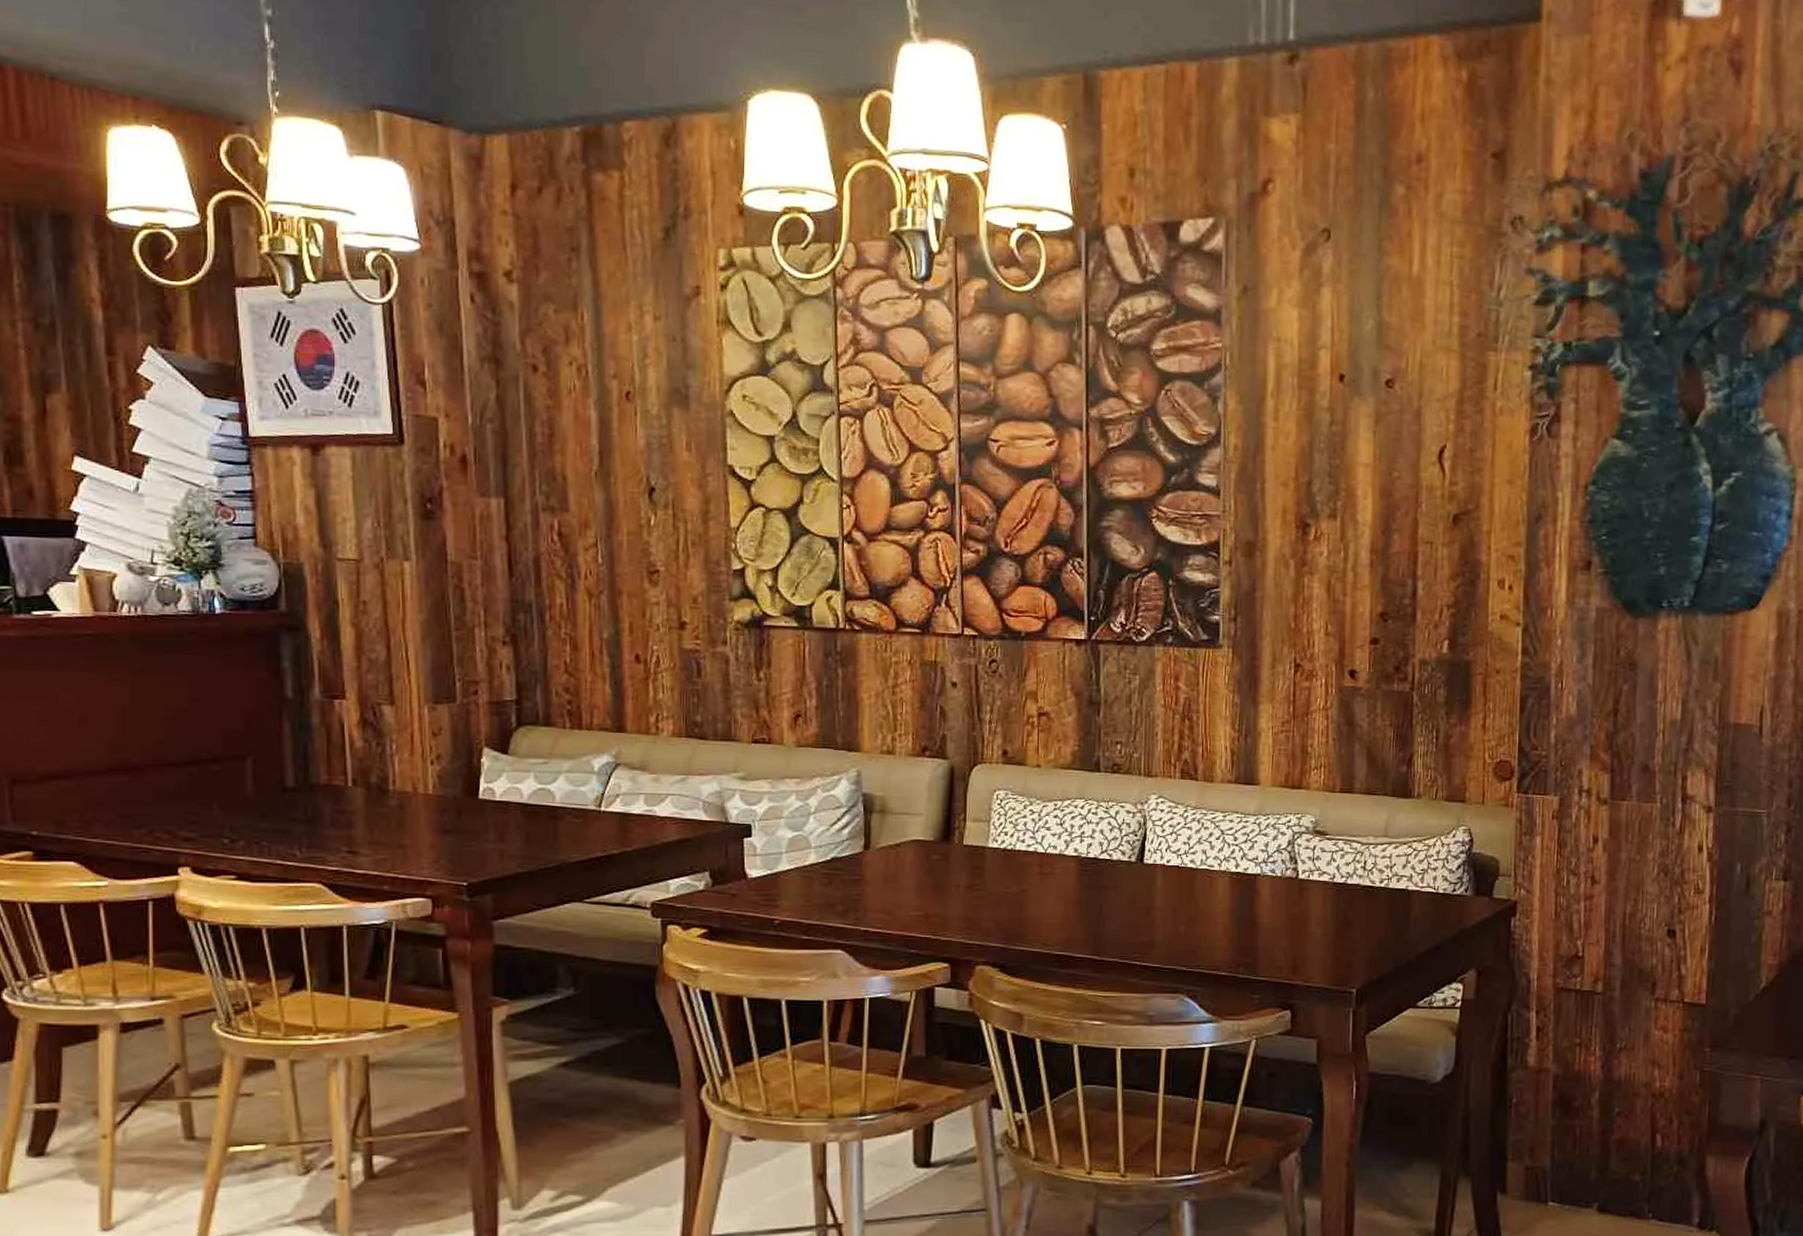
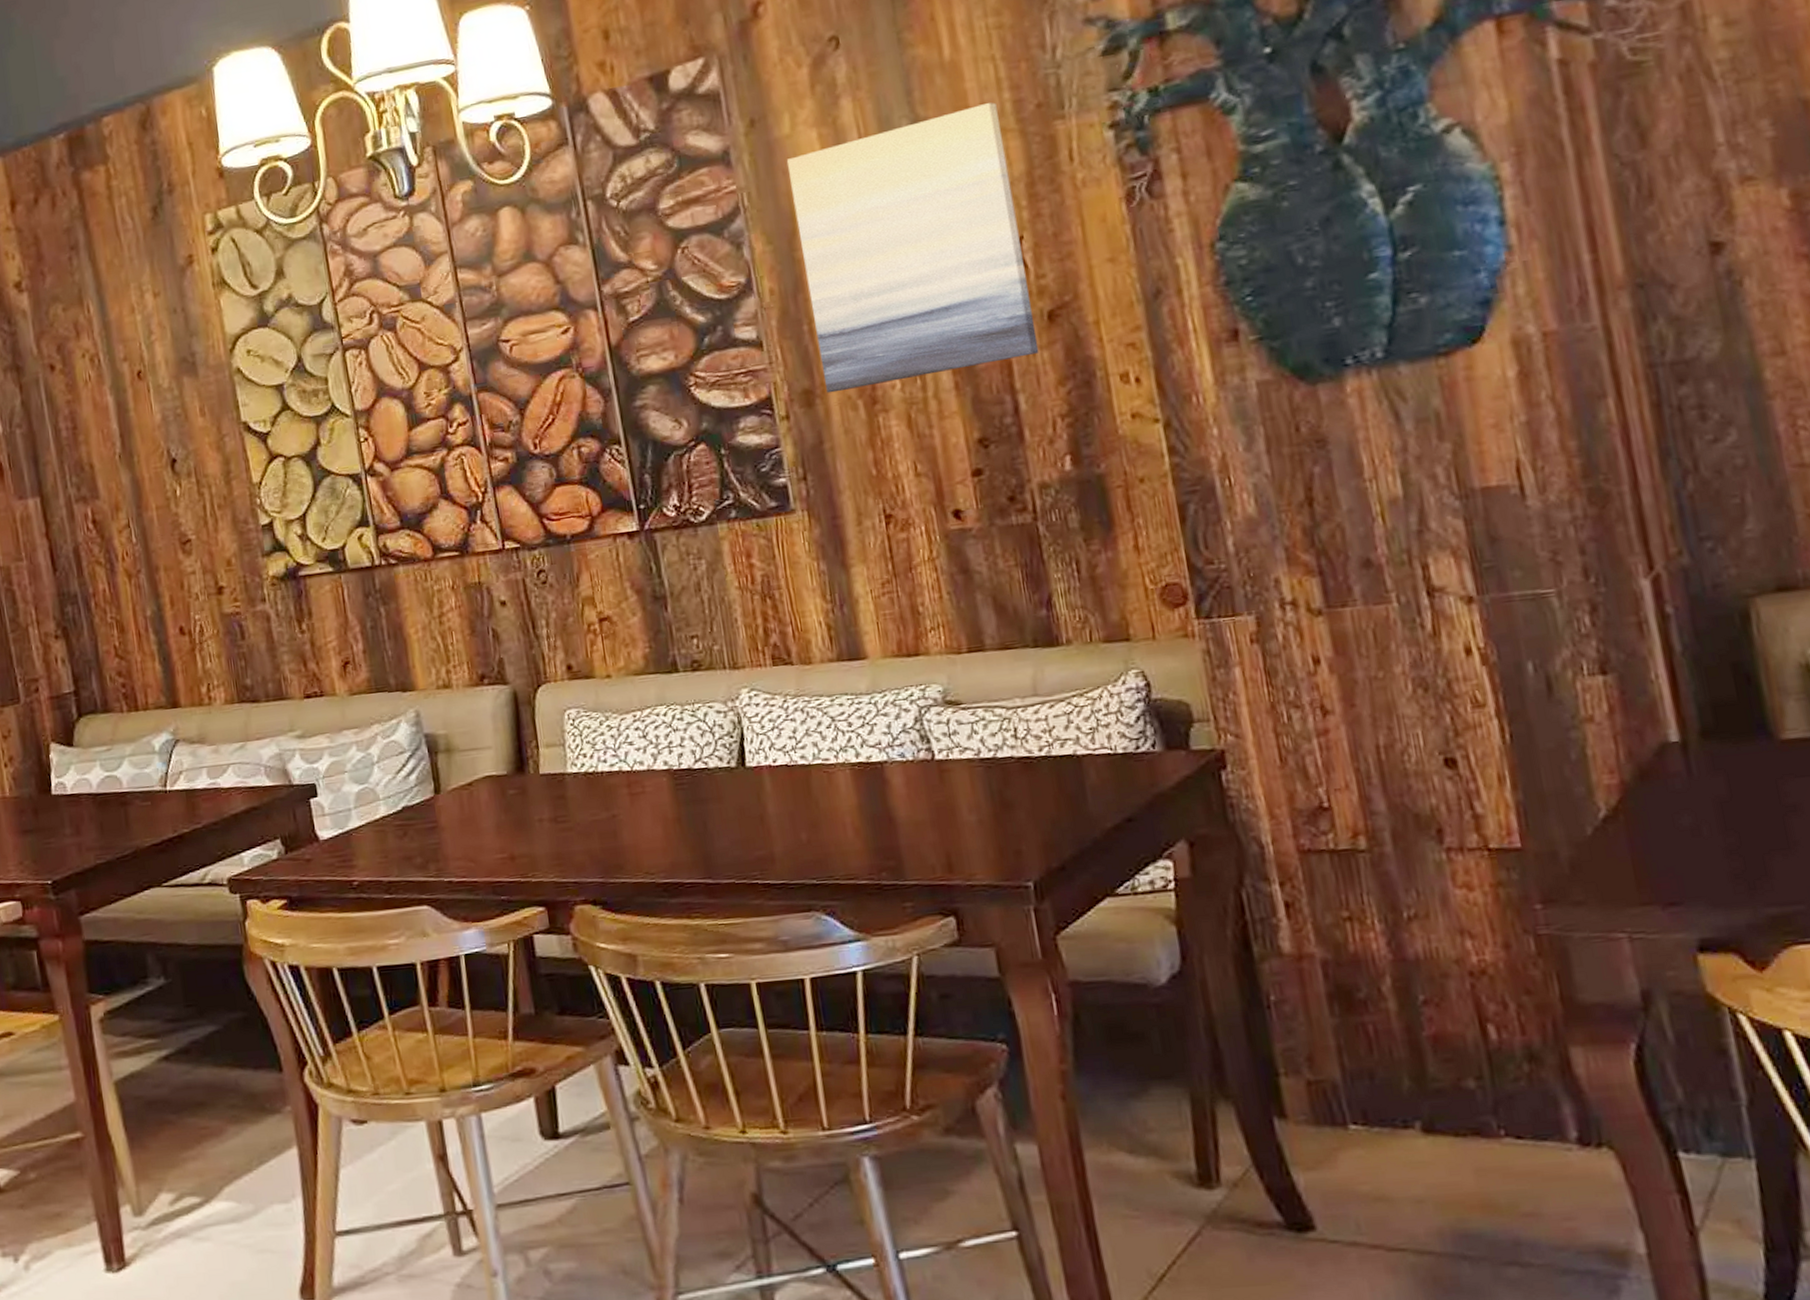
wall art: none [1266,322,1447,550] -> present [786,102,1040,394]

